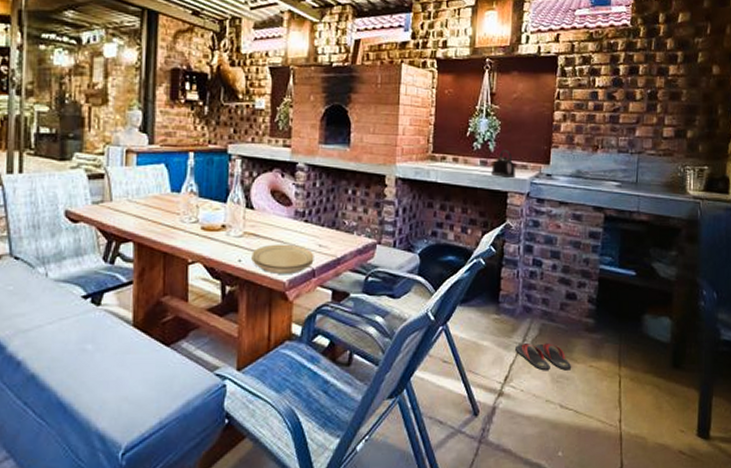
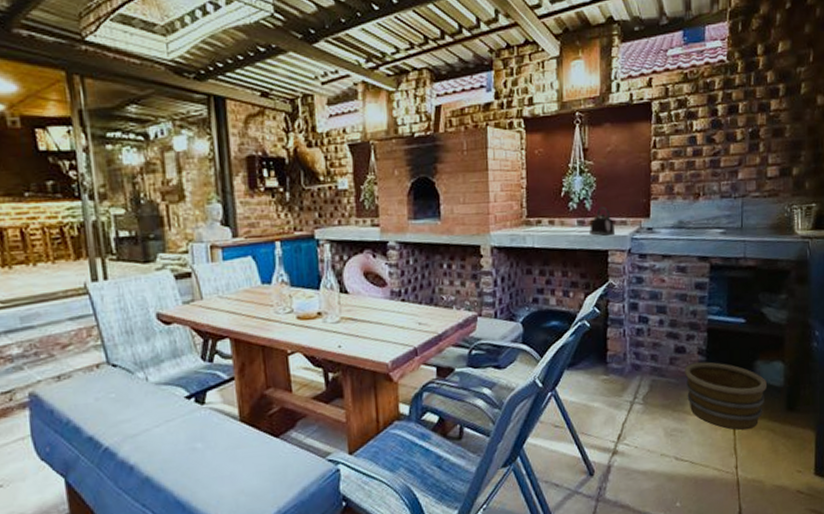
plate: present [251,244,314,274] -> none [351,325,415,356]
sandal: present [516,342,571,371] -> none [627,398,684,426]
planter pot: none [574,311,654,383] -> present [685,361,767,430]

